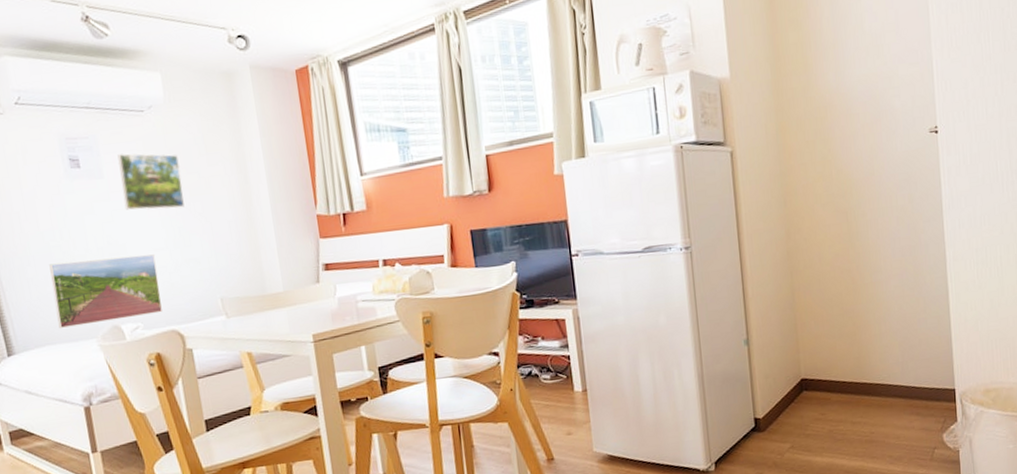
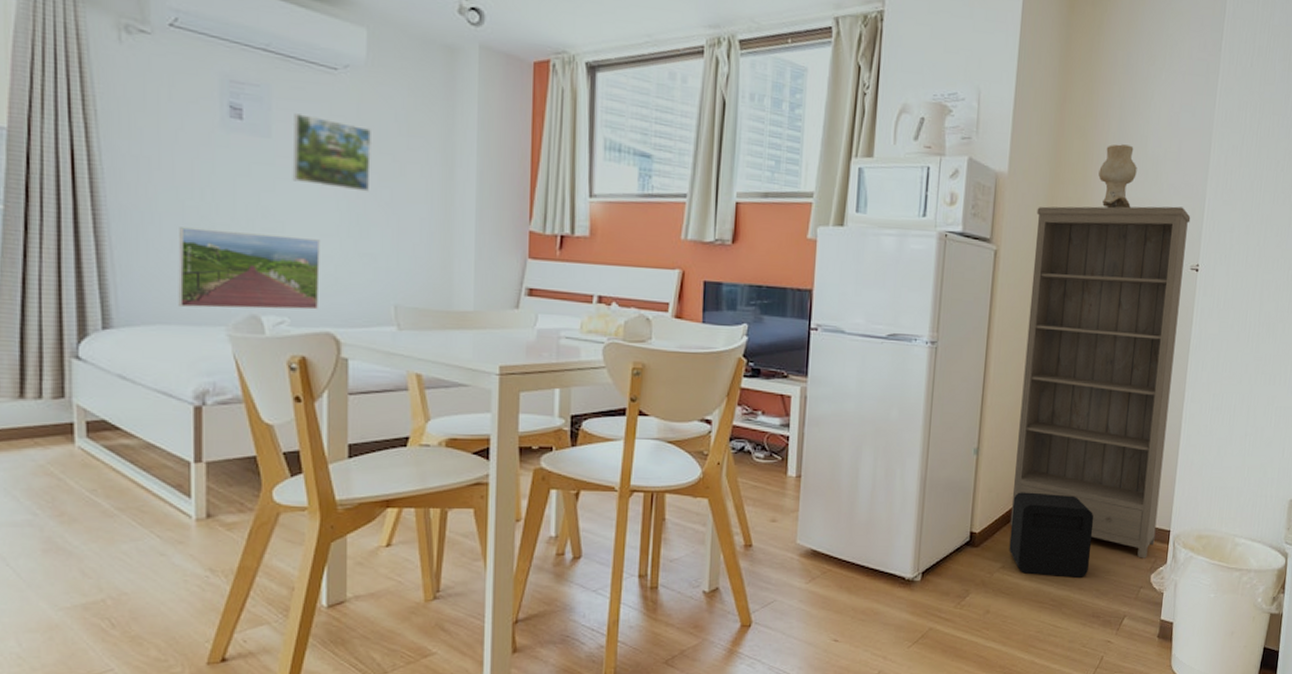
bookshelf: none [764,74,941,420] -> present [1010,206,1191,558]
air purifier: none [790,369,879,451] -> present [1009,492,1094,578]
decorative vase: none [819,25,857,91] -> present [1098,144,1137,209]

